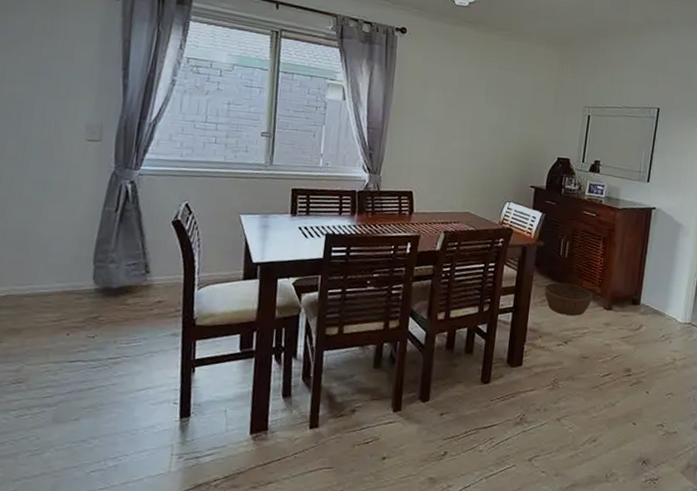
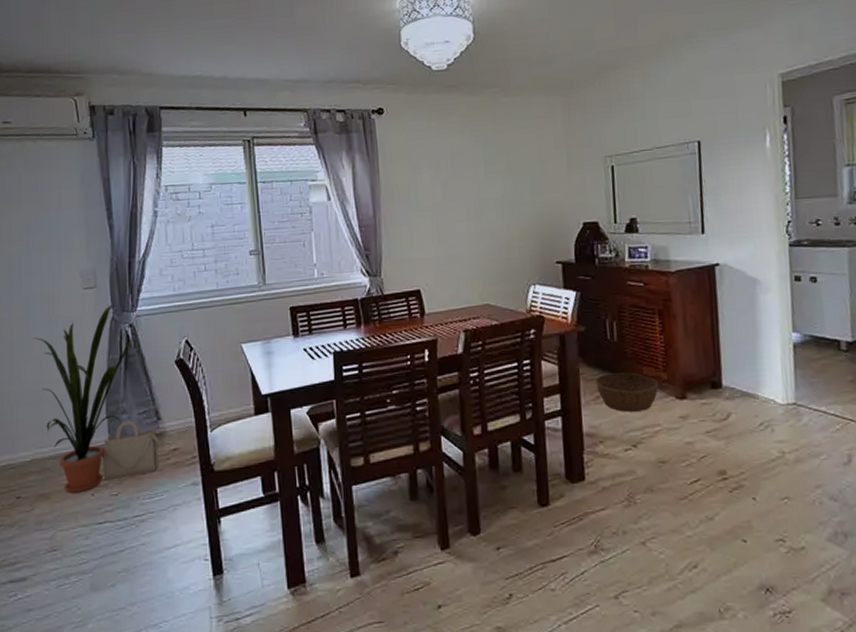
house plant: none [24,160,134,332] -> present [33,304,133,493]
handbag: none [81,269,145,323] -> present [101,420,159,480]

